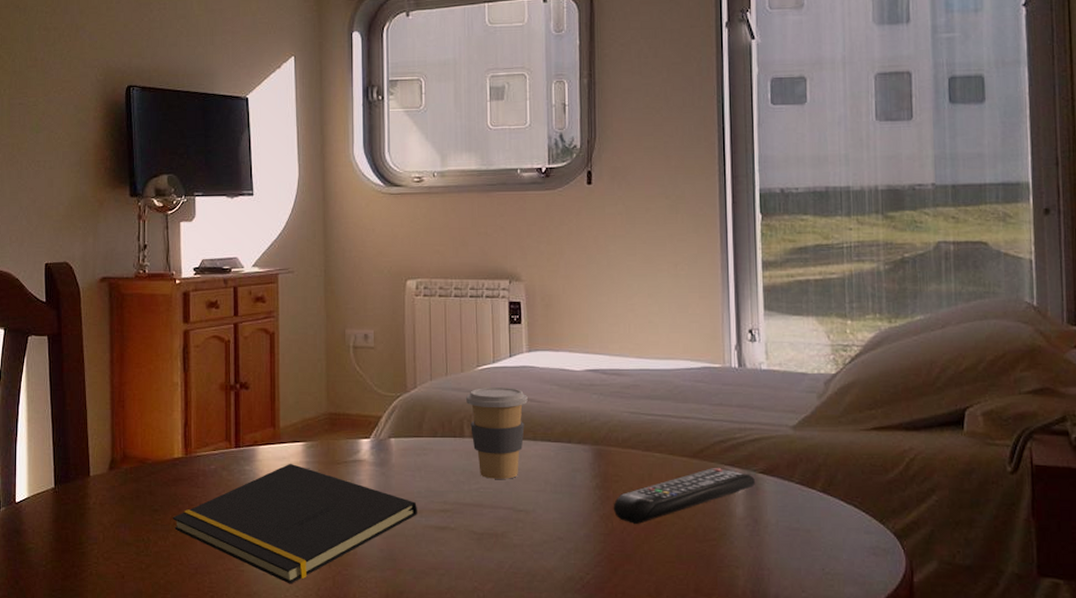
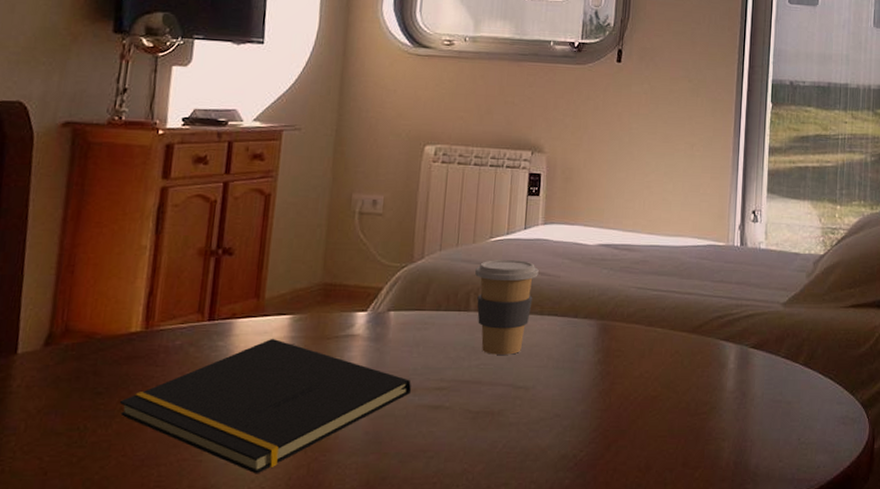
remote control: present [613,467,755,524] -> none [612,342,746,399]

